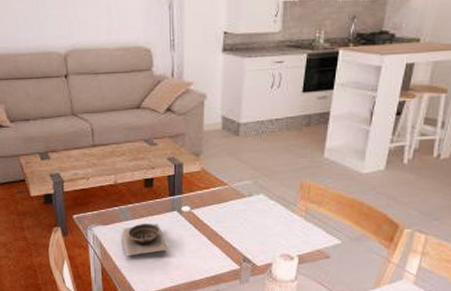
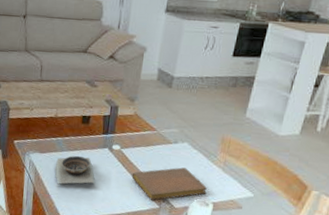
notebook: none [206,222,290,261] -> present [131,167,207,201]

